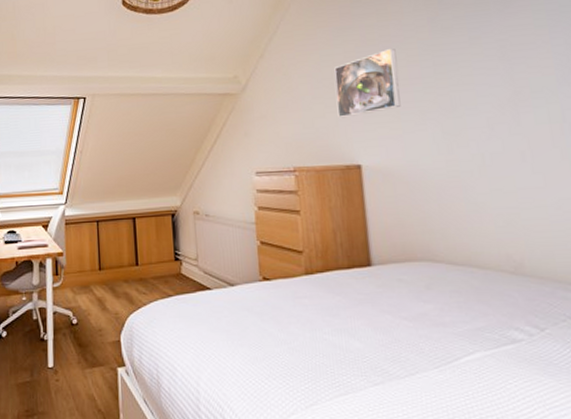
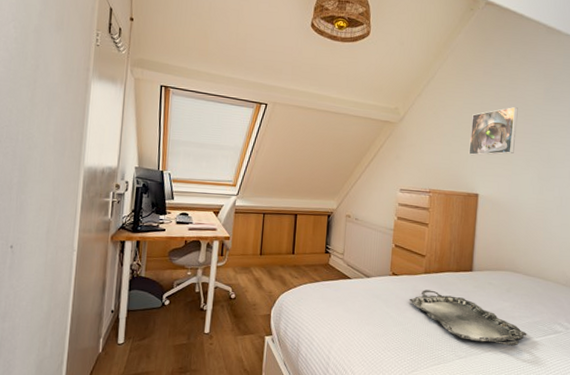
serving tray: none [290,295,470,364] -> present [409,290,527,346]

